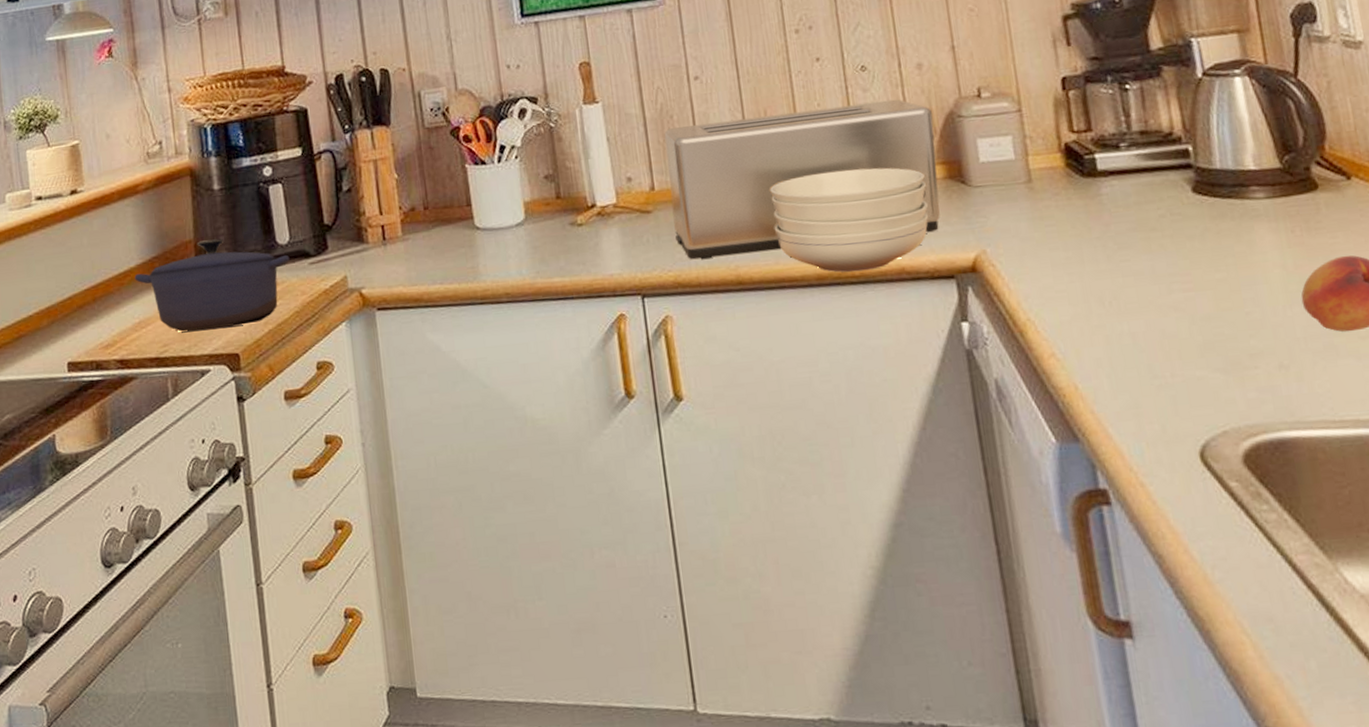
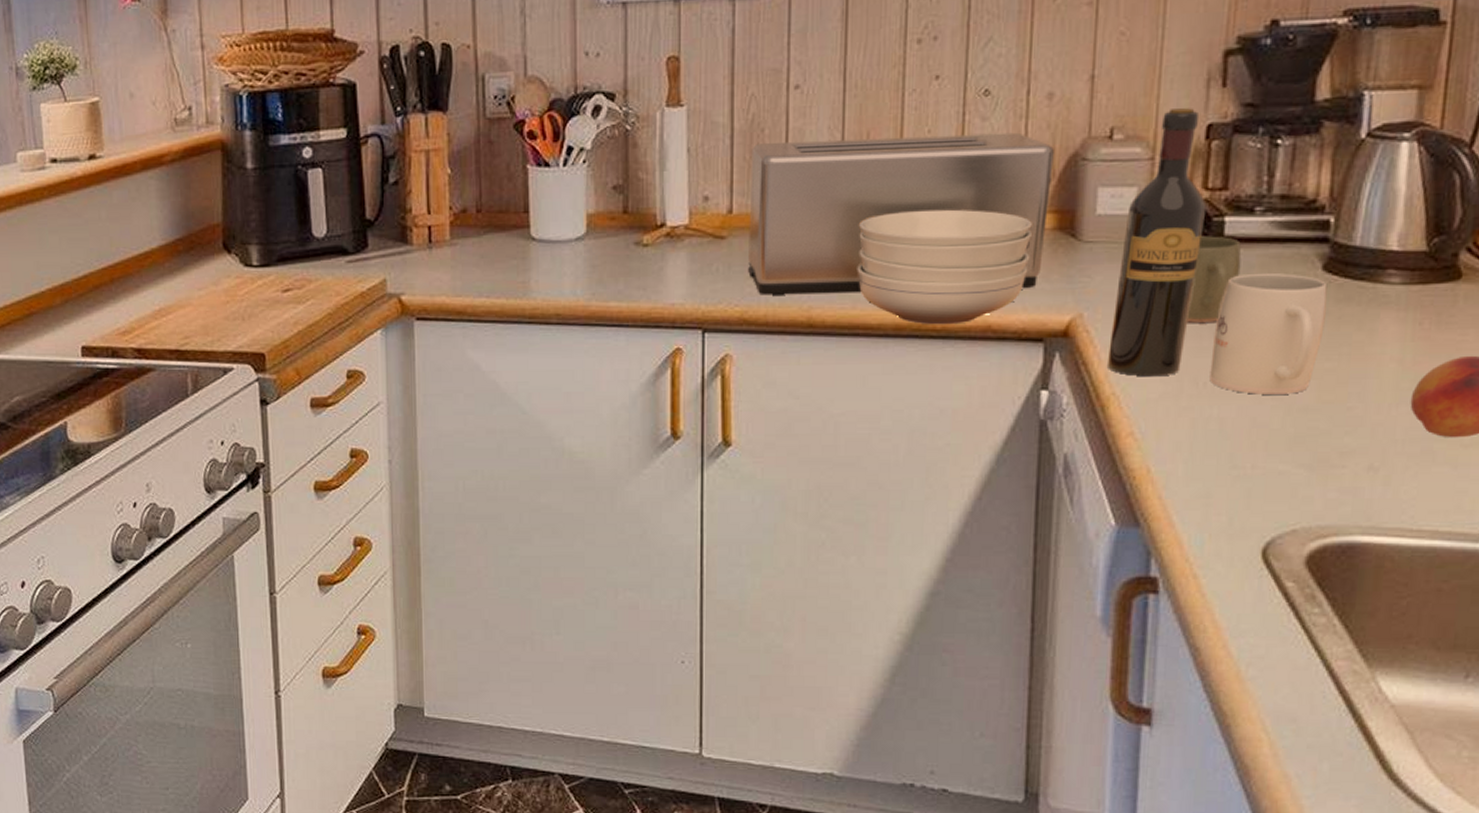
cooking pot: present [134,238,290,332] -> none [156,224,326,325]
wine bottle: none [1007,65,1085,302] -> present [1108,108,1207,377]
mug: none [1076,171,1120,249] -> present [1187,236,1242,323]
mug: none [1107,198,1207,309] -> present [1209,272,1328,395]

